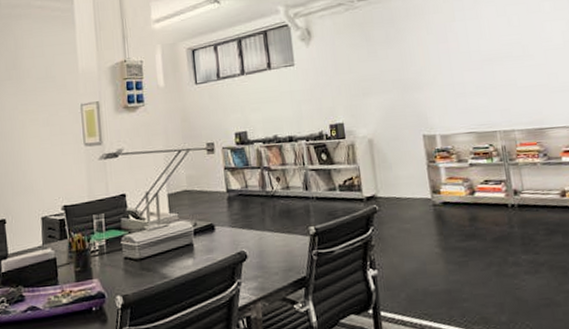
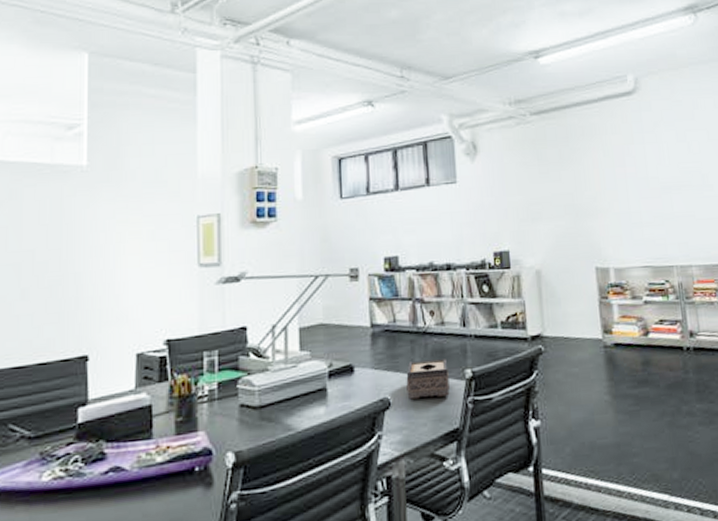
tissue box: none [258,218,297,253] -> present [406,359,450,400]

